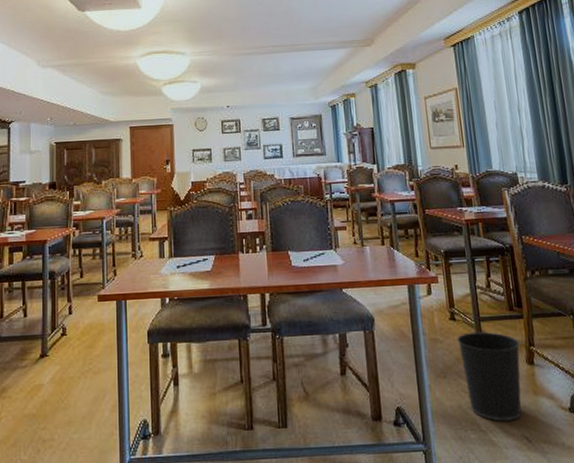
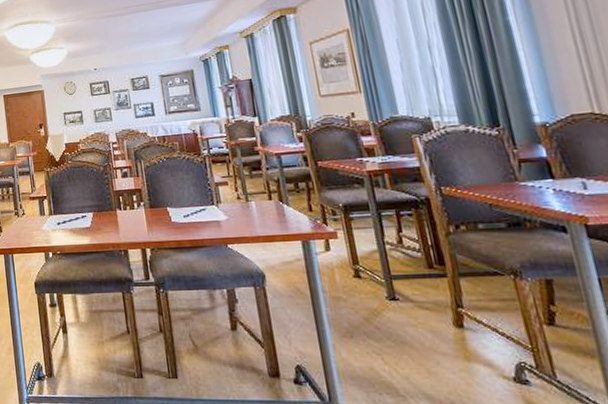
wastebasket: present [457,331,522,422] -> none [363,290,450,387]

